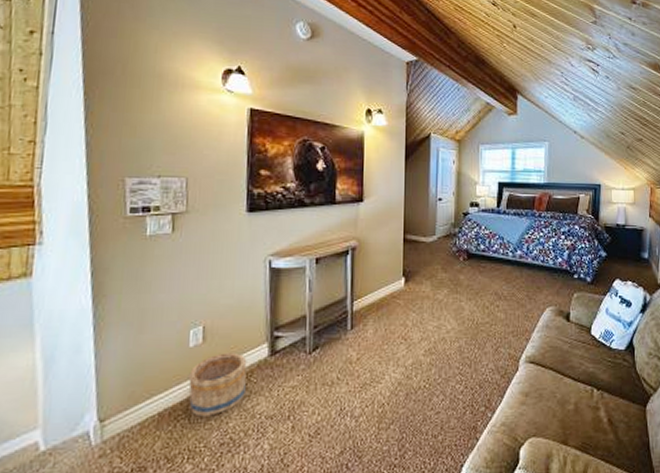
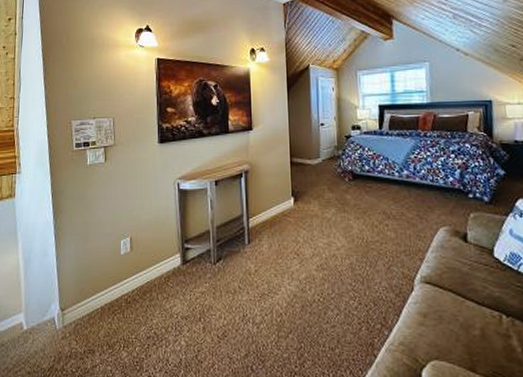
basket: present [188,352,247,417] -> none [122,260,165,313]

